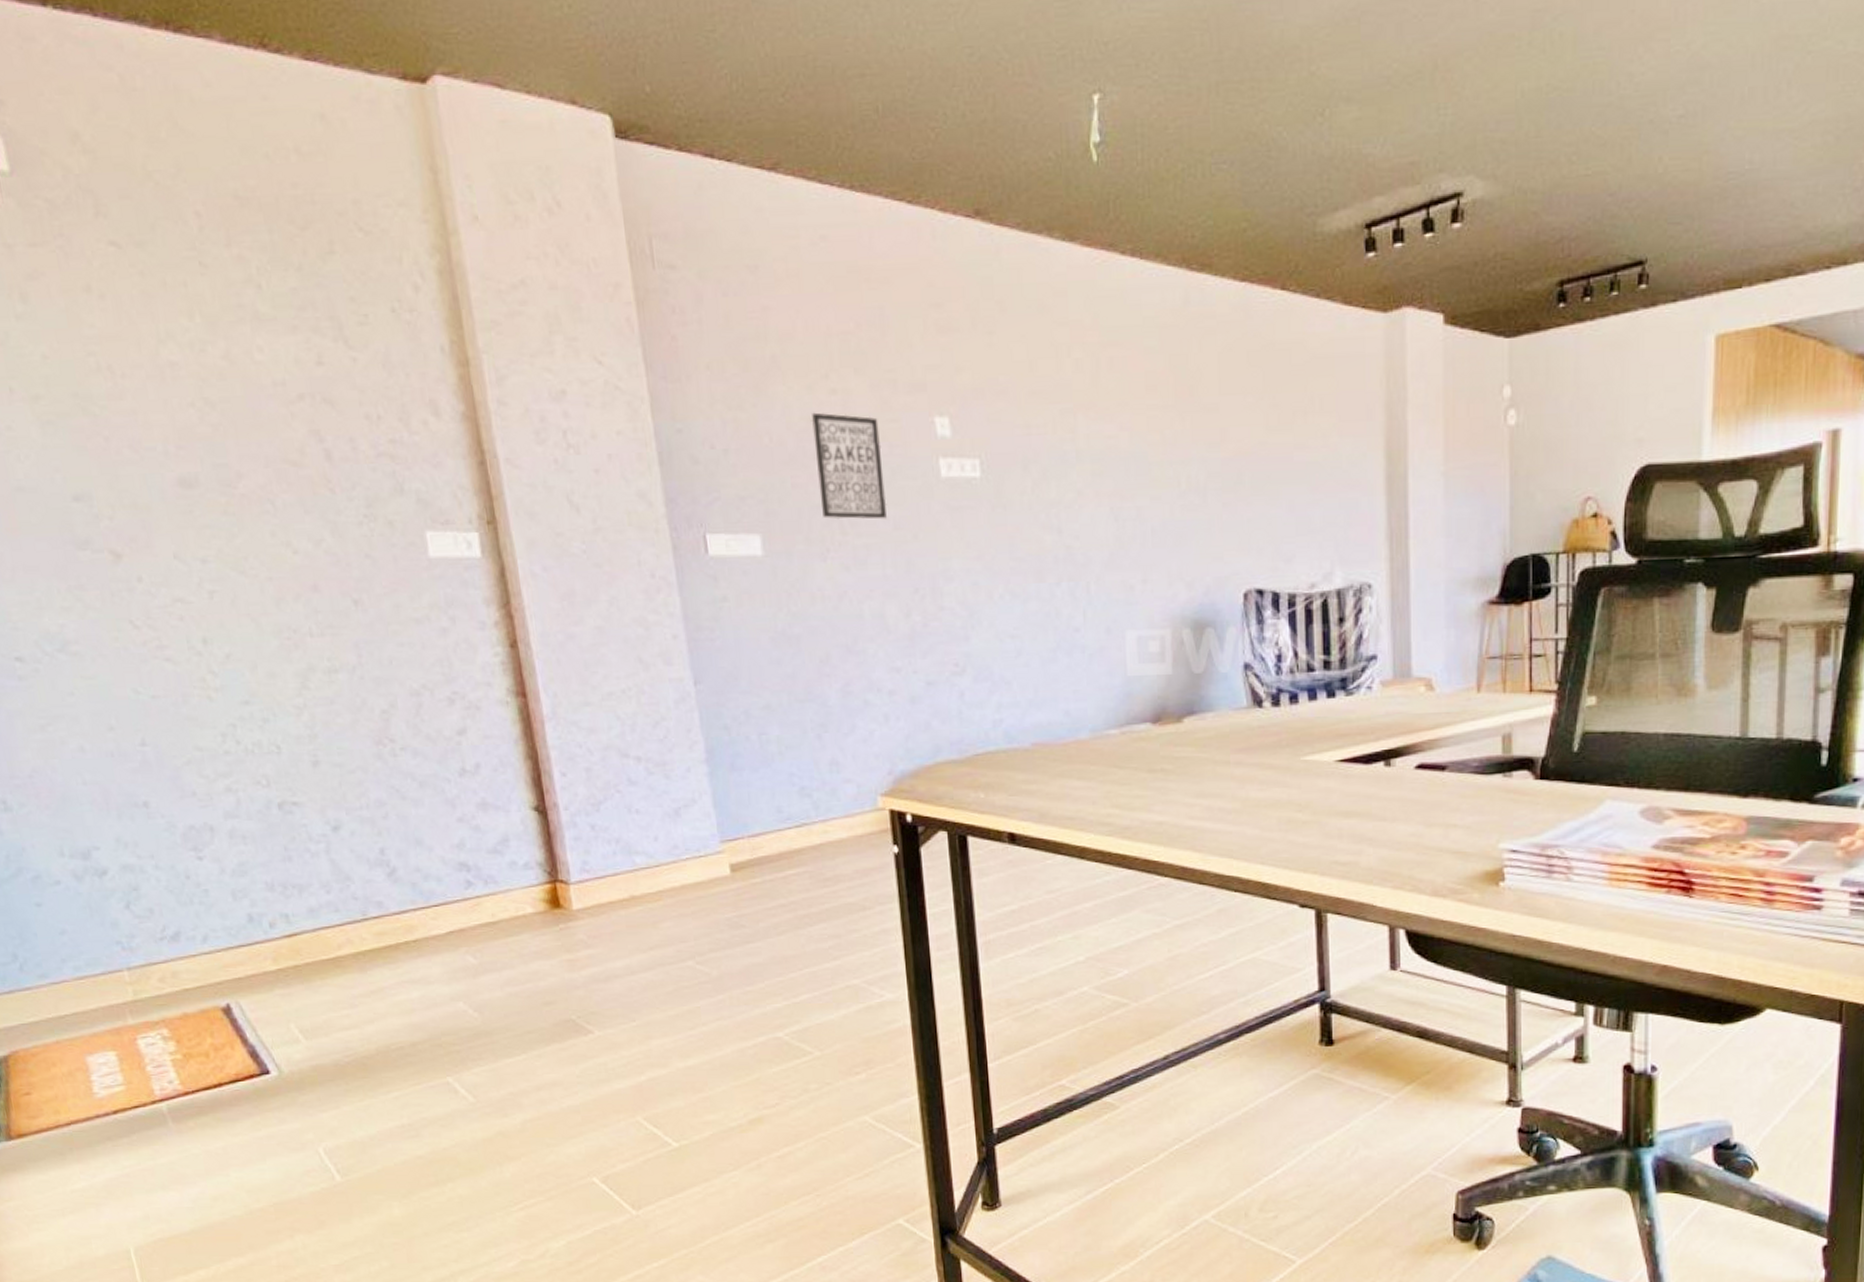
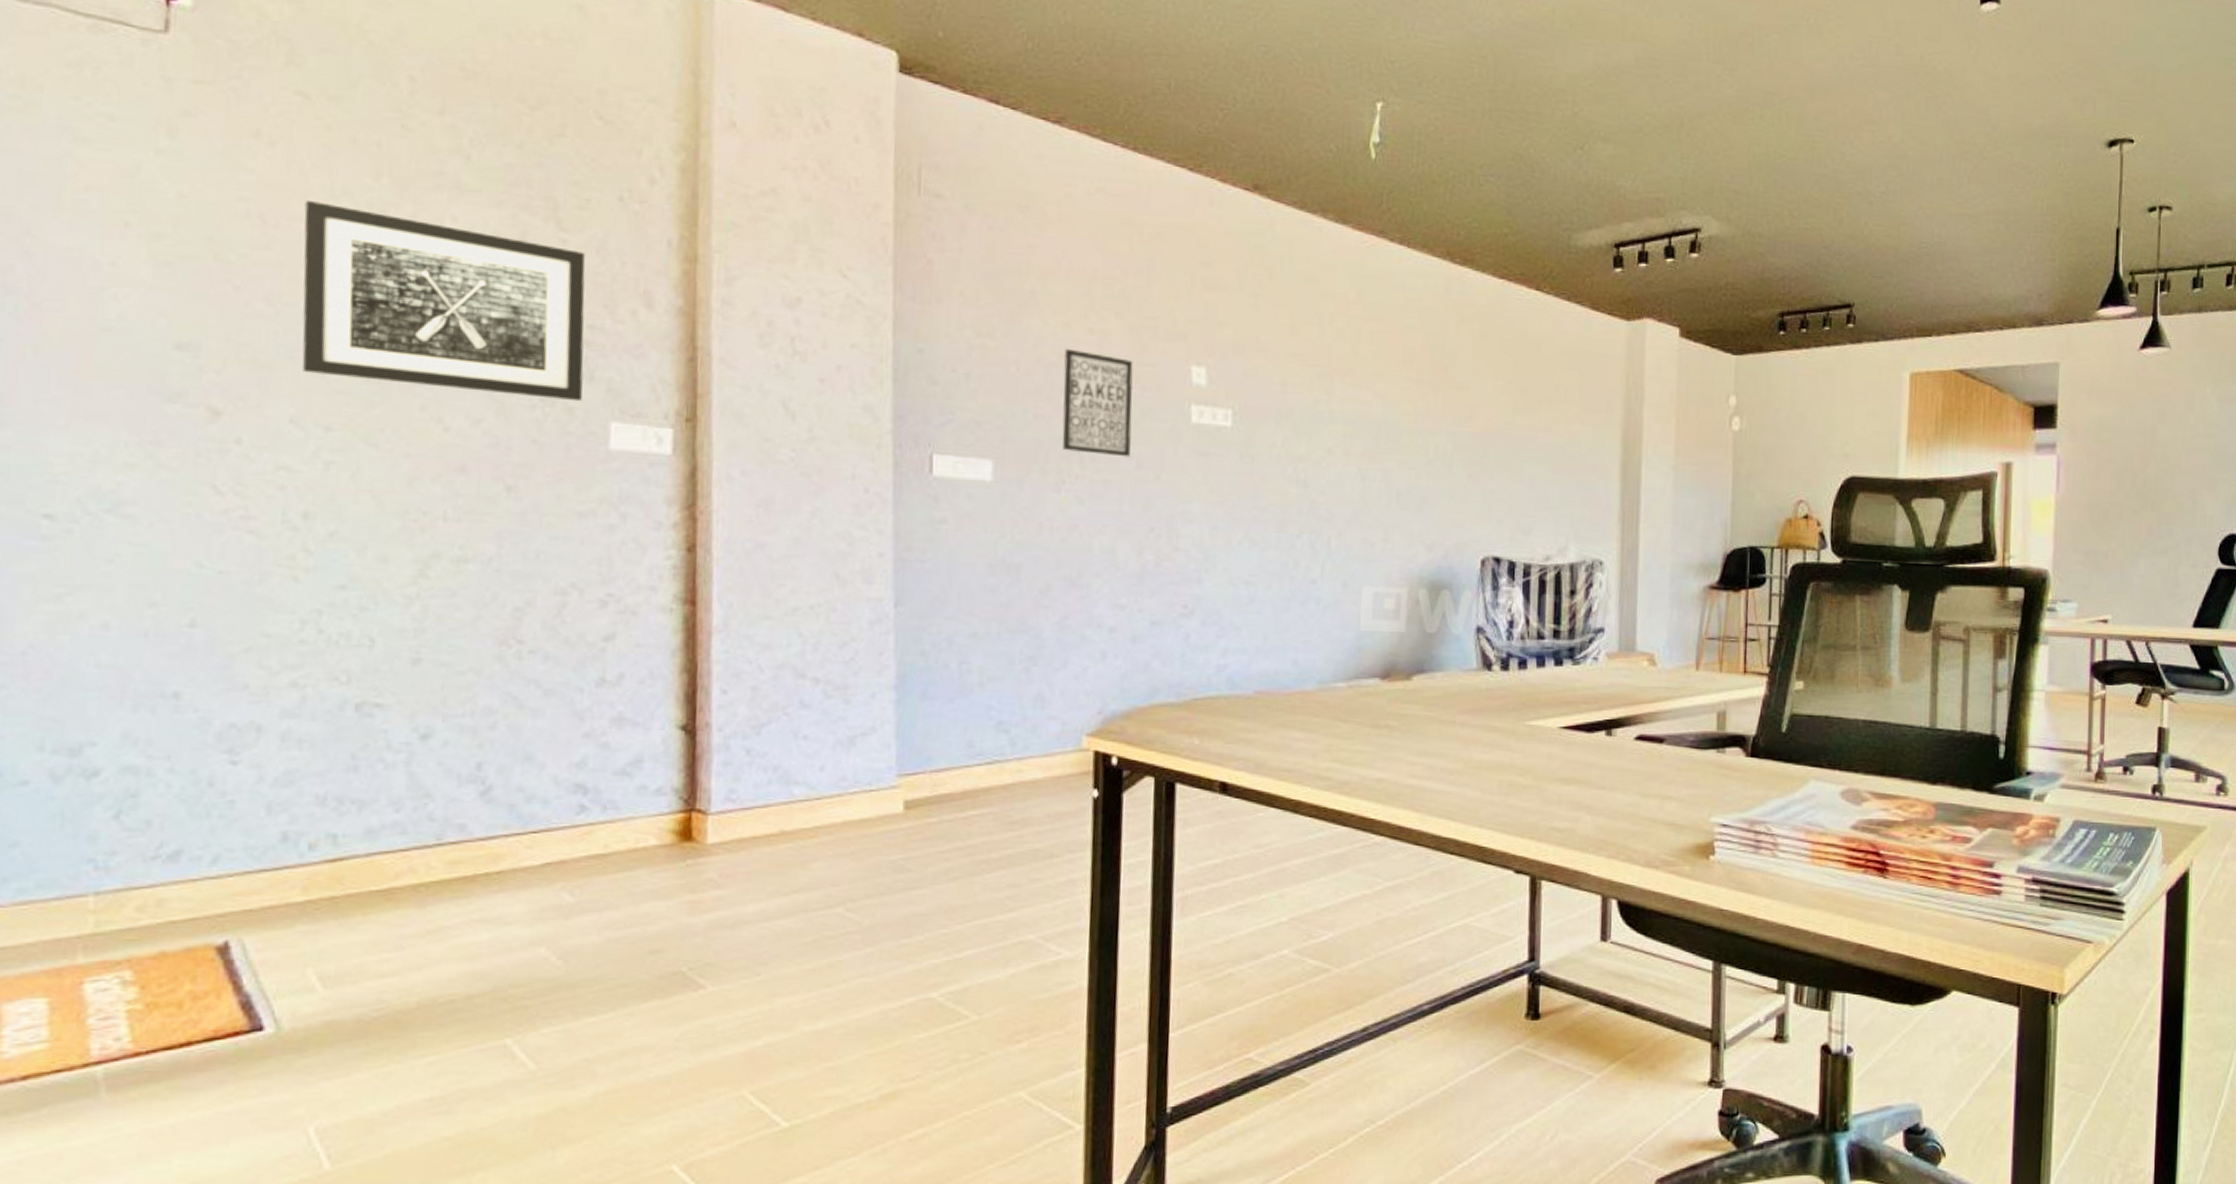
wall art: none [140,347,399,515] -> present [302,199,586,402]

